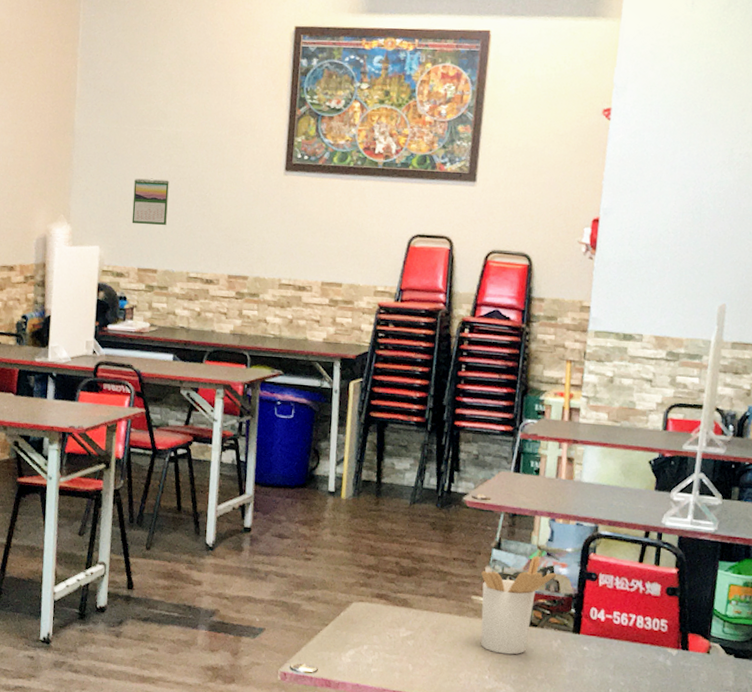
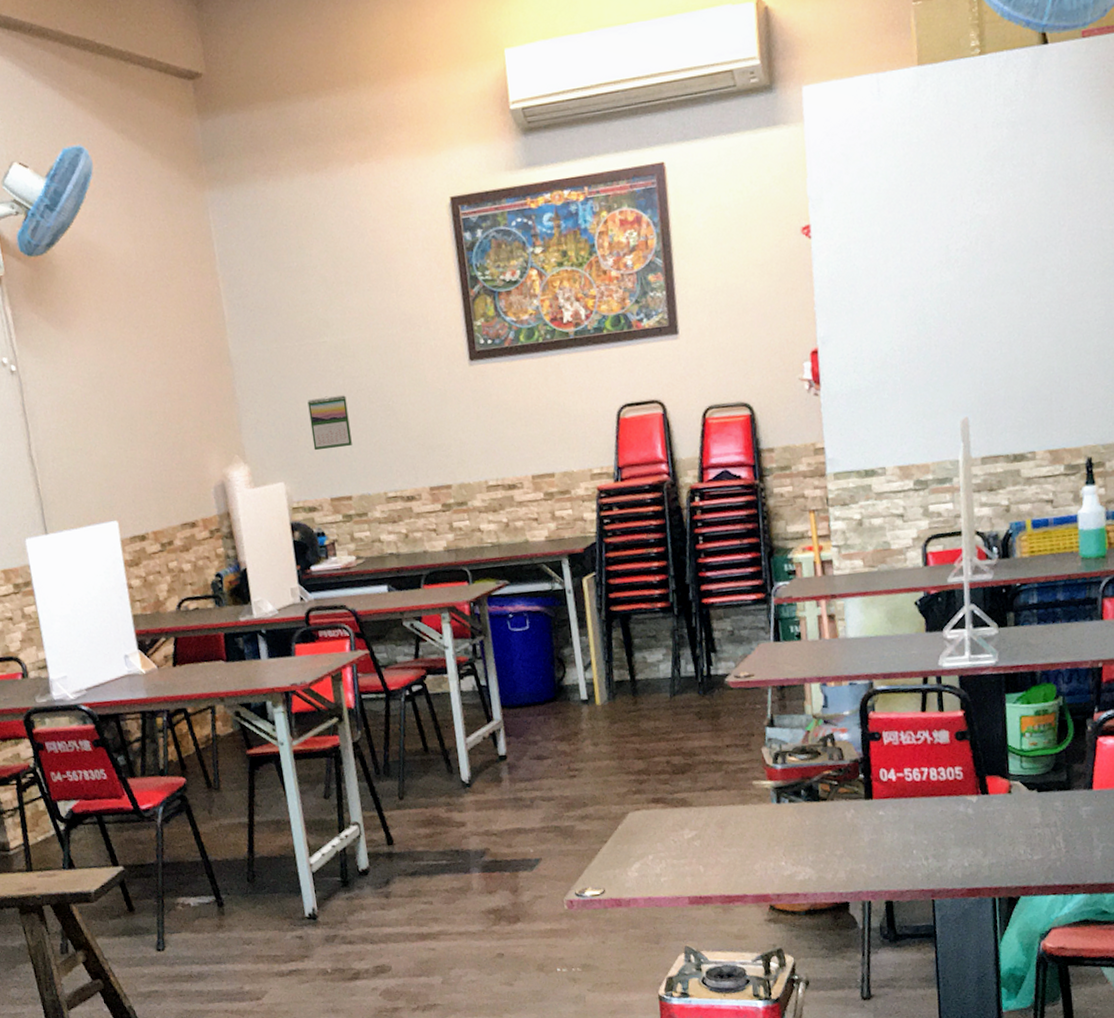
utensil holder: present [480,556,556,655] -> none [758,726,837,836]

